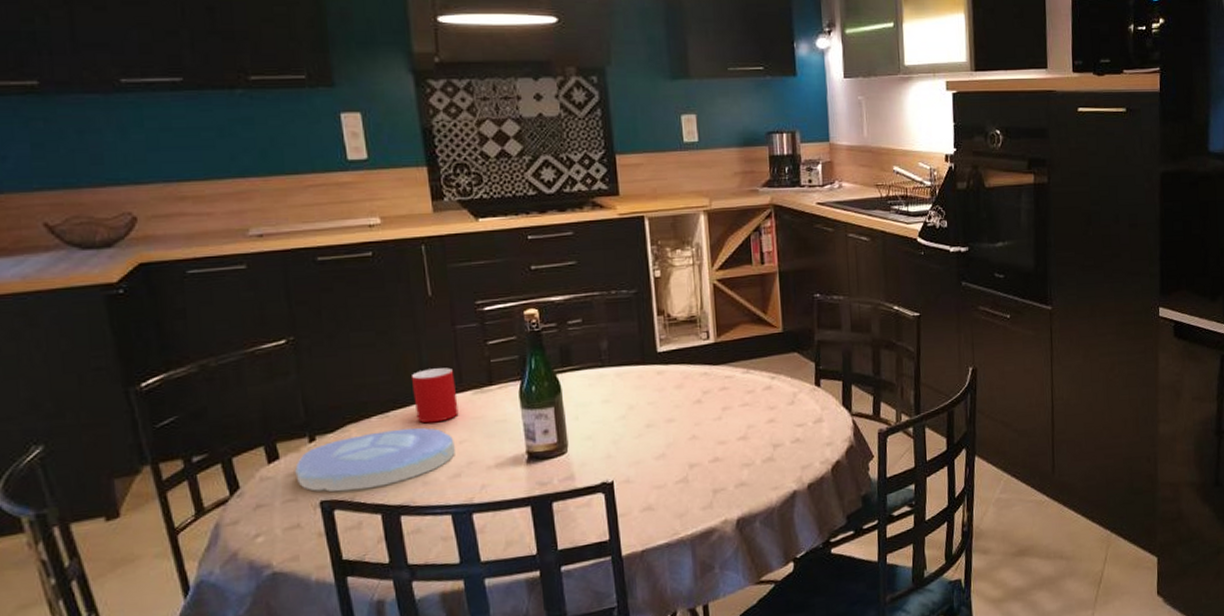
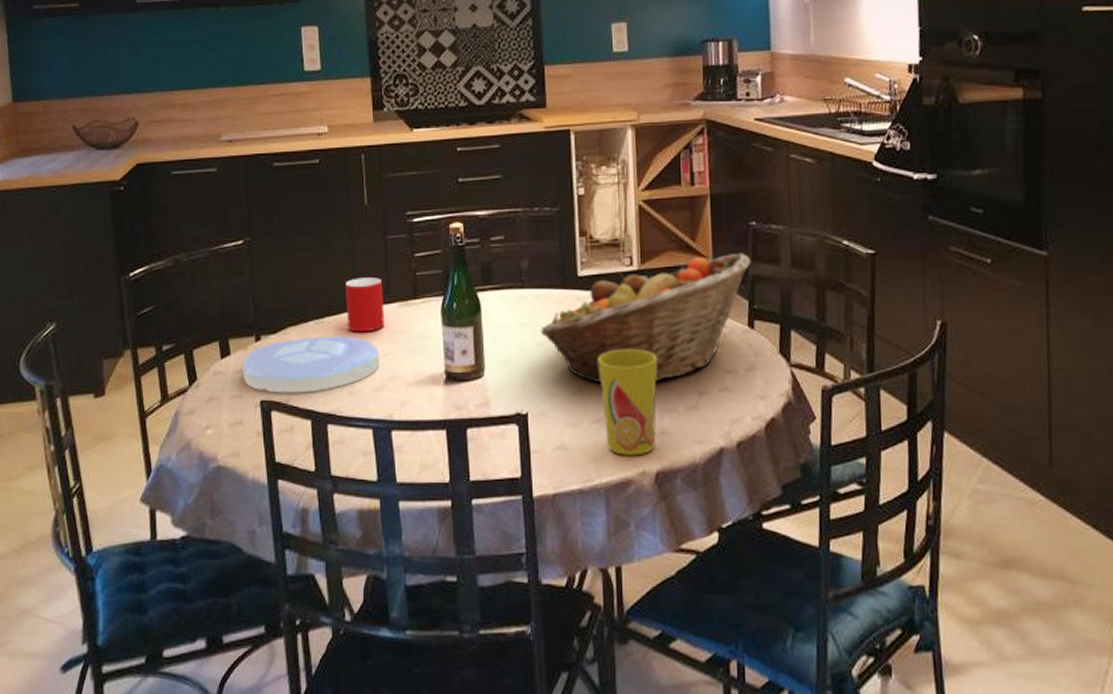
fruit basket: none [622,321,817,448] -> present [540,252,752,384]
cup: none [679,413,736,509] -> present [597,349,657,456]

